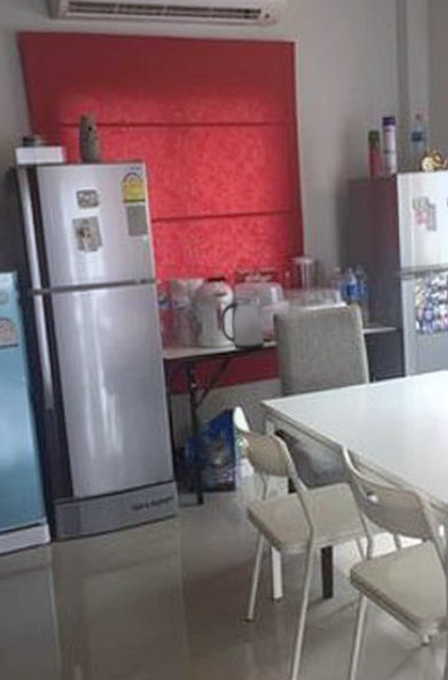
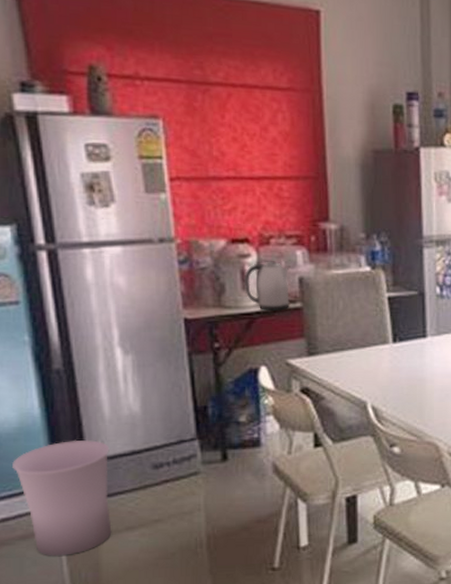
waste bin: none [10,478,95,593] -> present [12,439,112,556]

